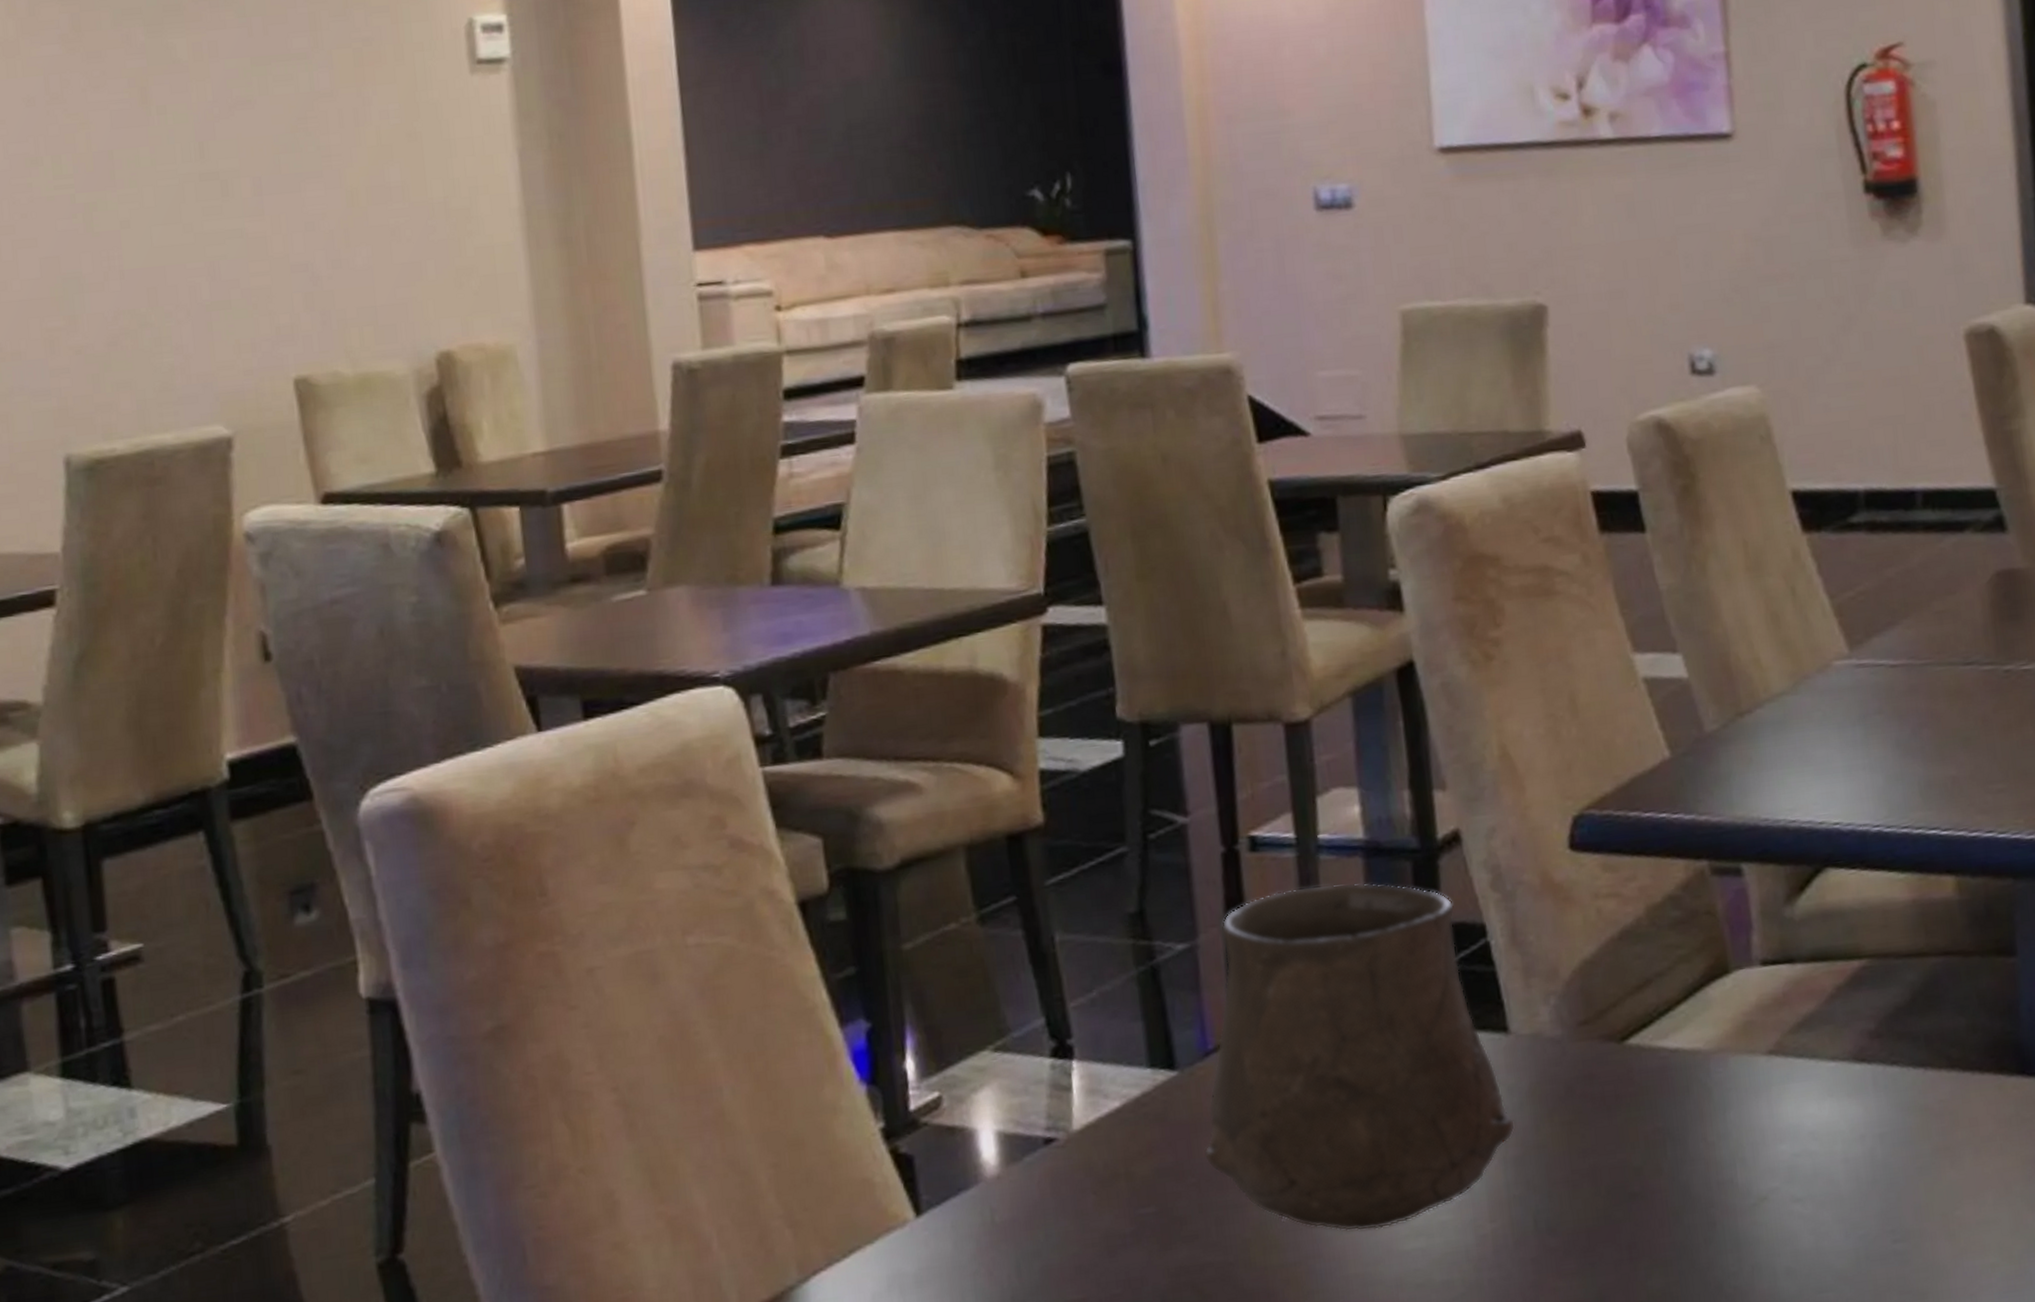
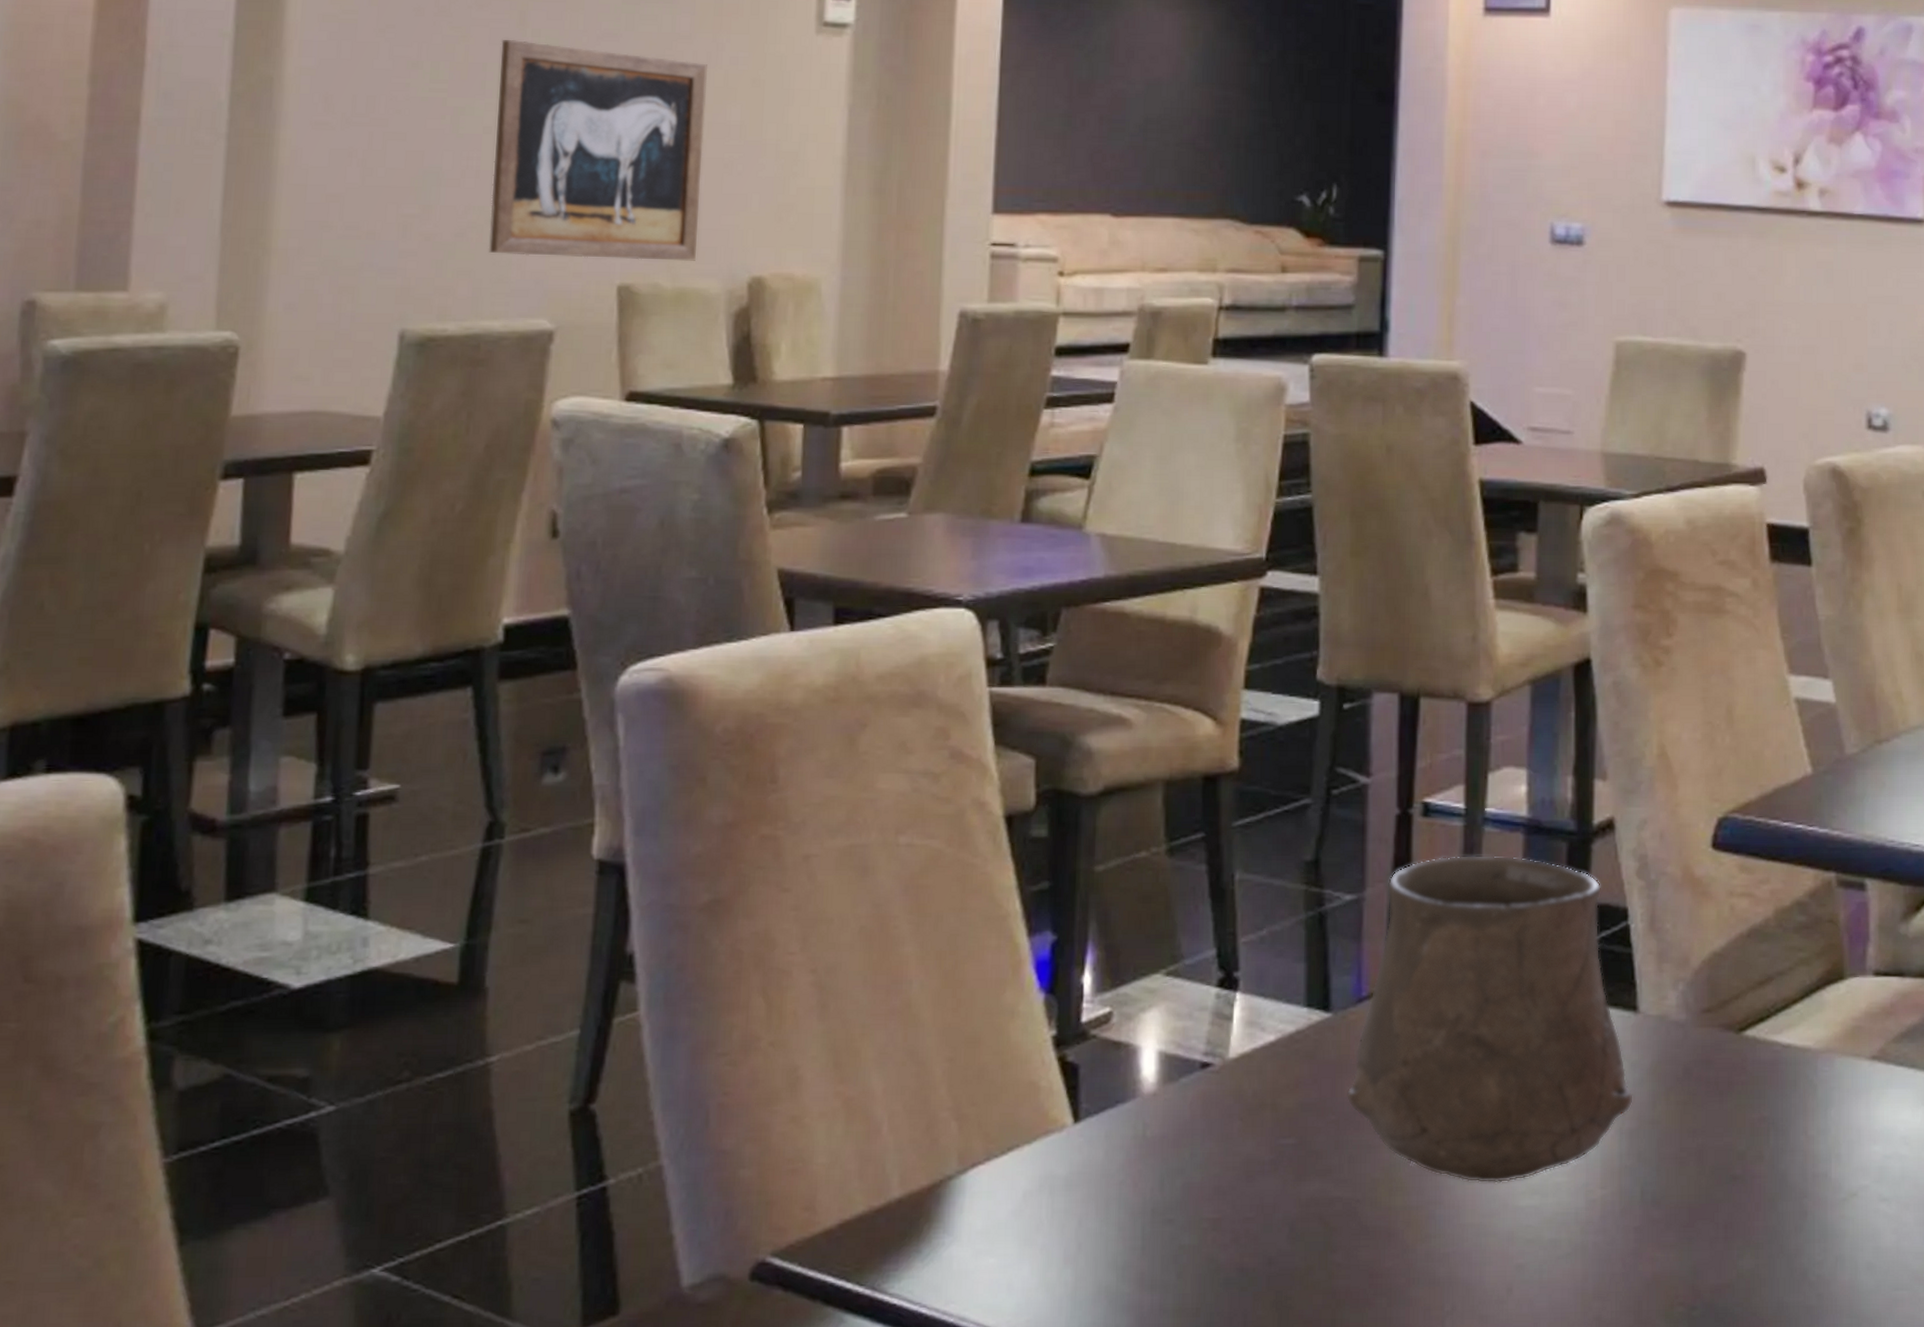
wall art: none [125,120,375,360] -> present [489,40,707,261]

